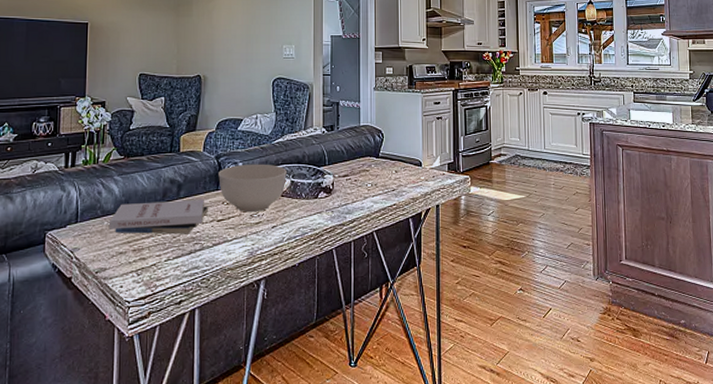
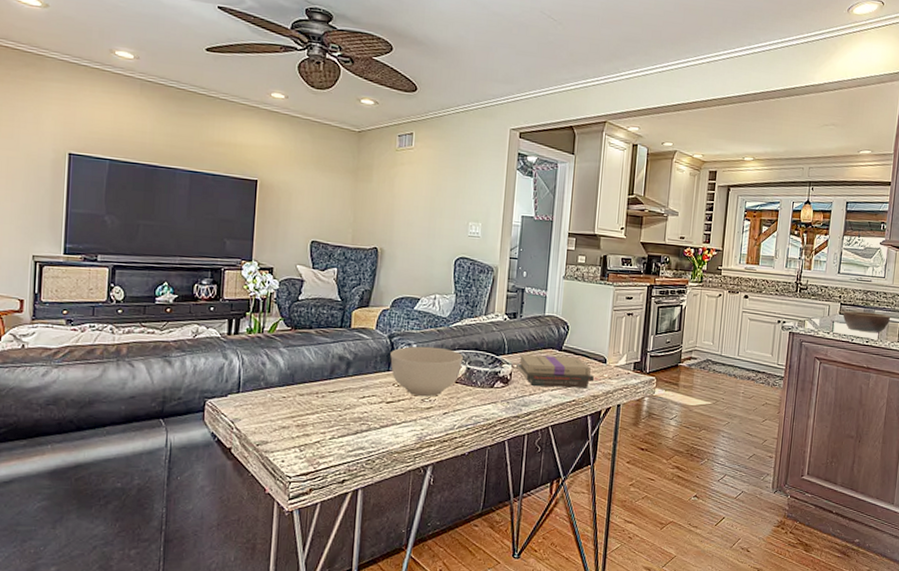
books: present [109,200,209,234] -> none [273,377,379,414]
books: none [338,163,411,194] -> present [516,354,594,388]
bowl: none [637,98,682,118] -> present [843,310,891,333]

